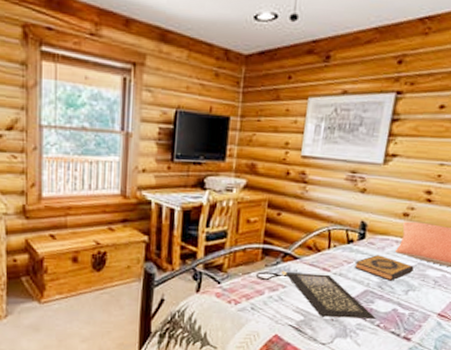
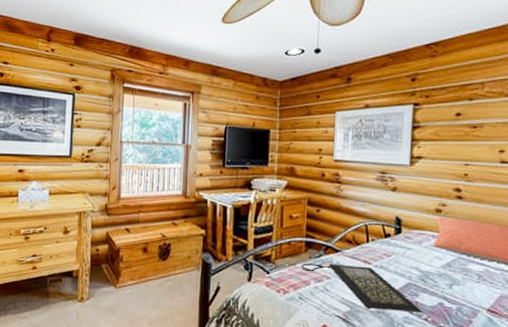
hardback book: present [354,255,414,281] -> none [394,249,454,275]

